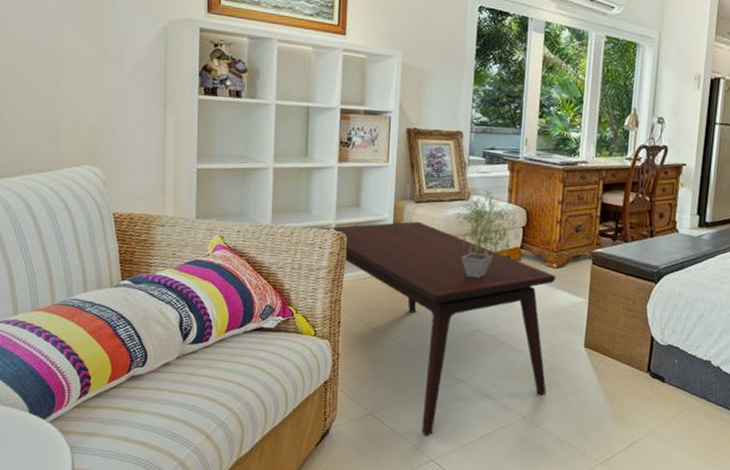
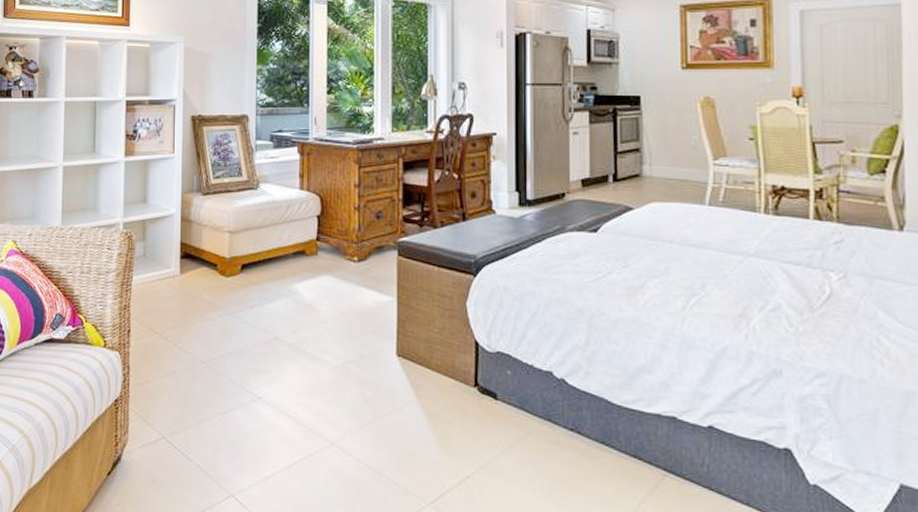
coffee table: present [319,221,556,436] -> none [107,215,358,465]
potted plant: present [454,189,519,278] -> none [243,176,314,277]

